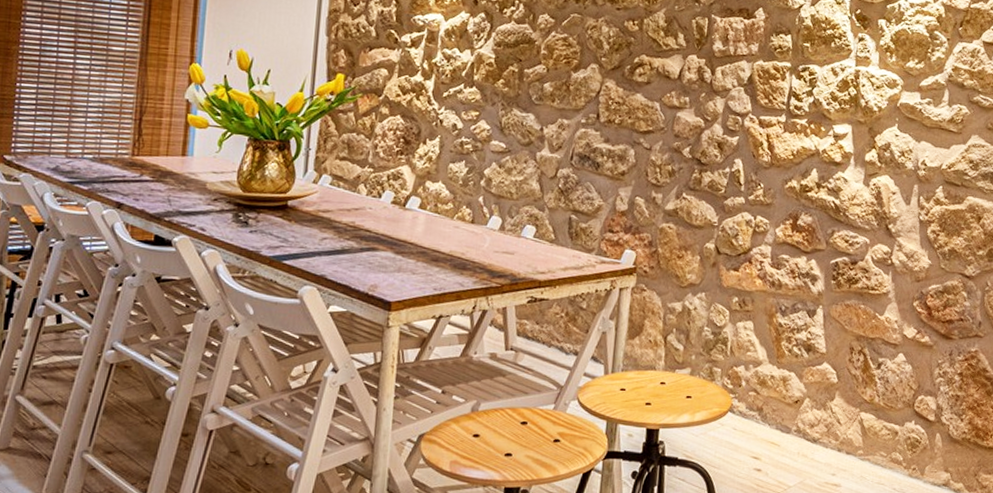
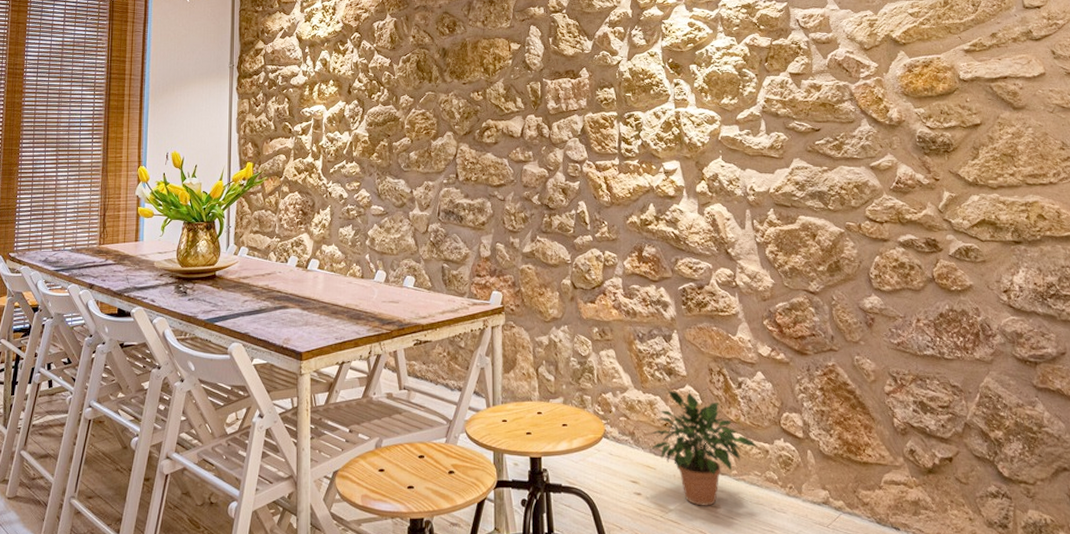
potted plant: none [776,368,887,484] -> present [647,391,757,506]

